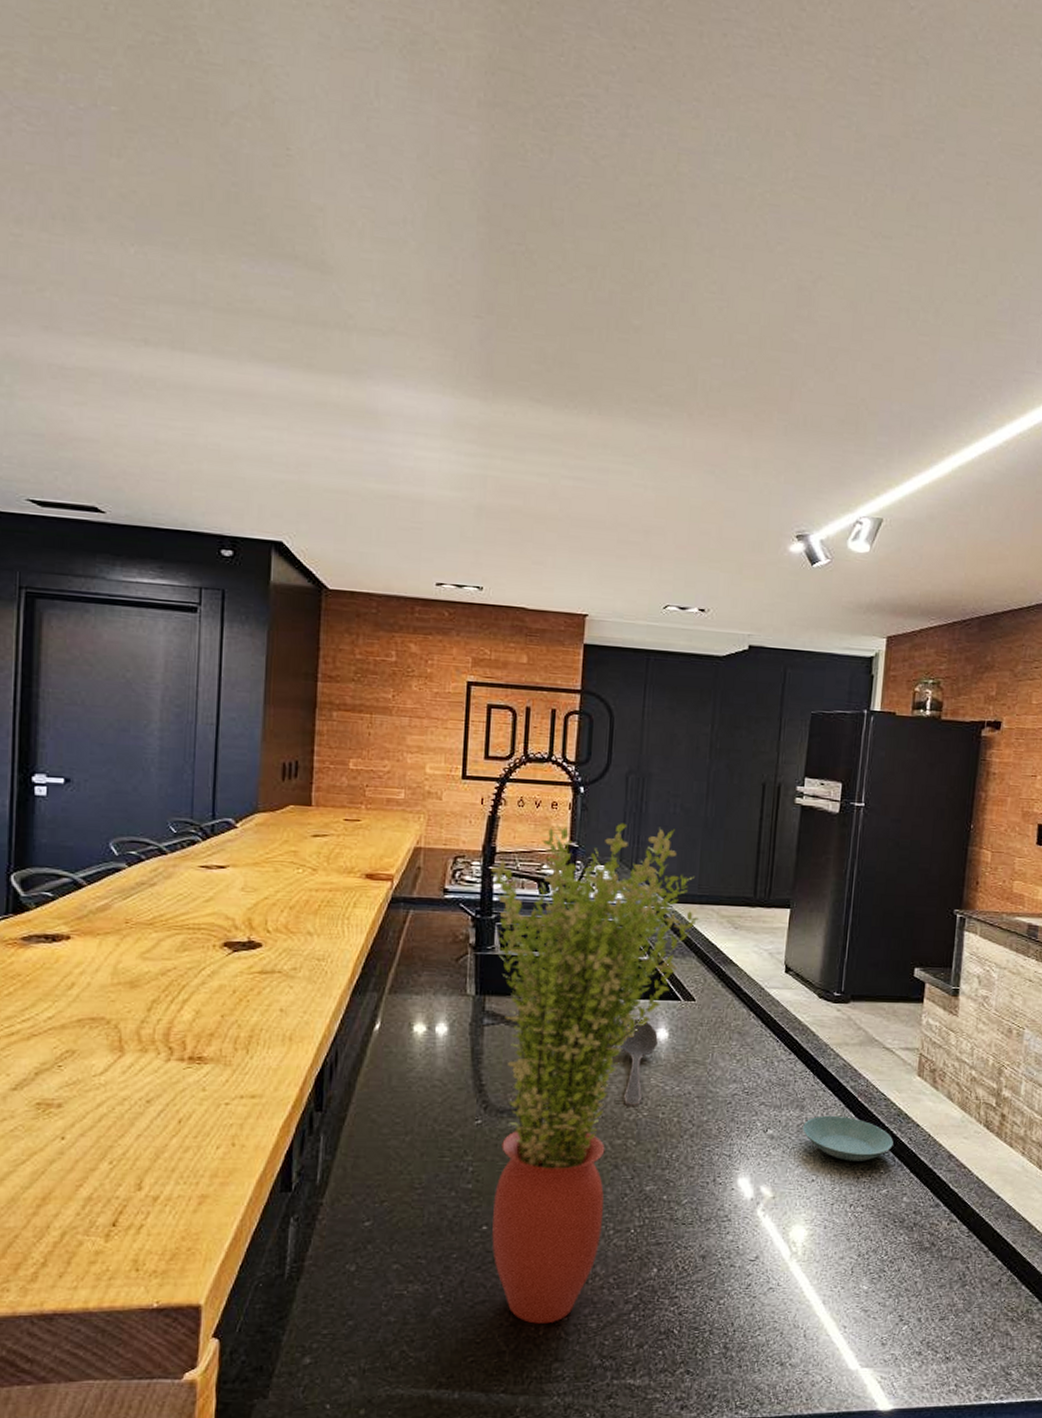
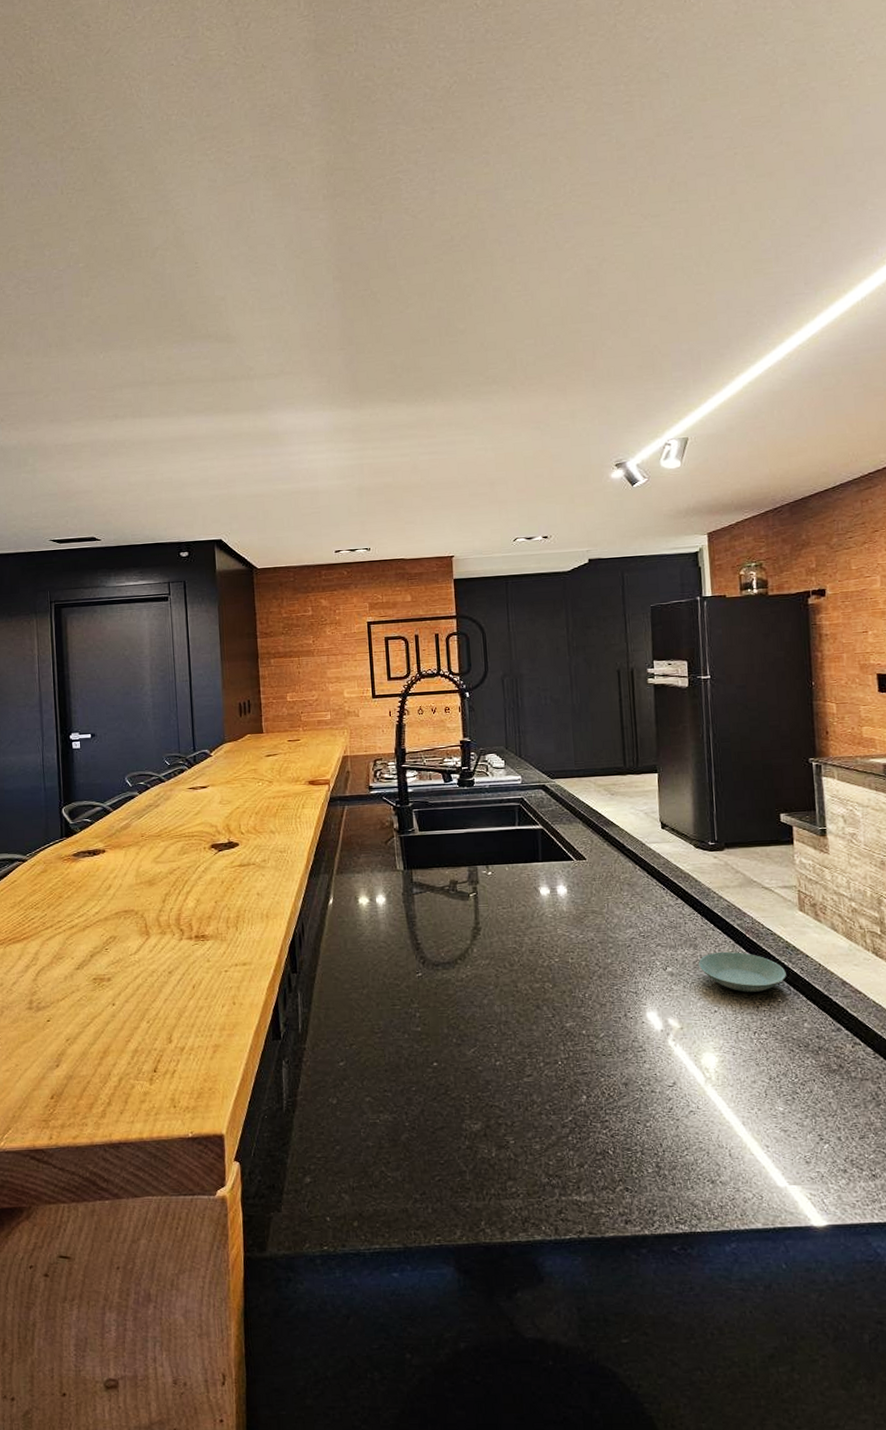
potted plant: present [490,823,700,1324] -> none [403,717,580,1147]
stirrer: present [619,1019,658,1107] -> none [526,879,559,955]

